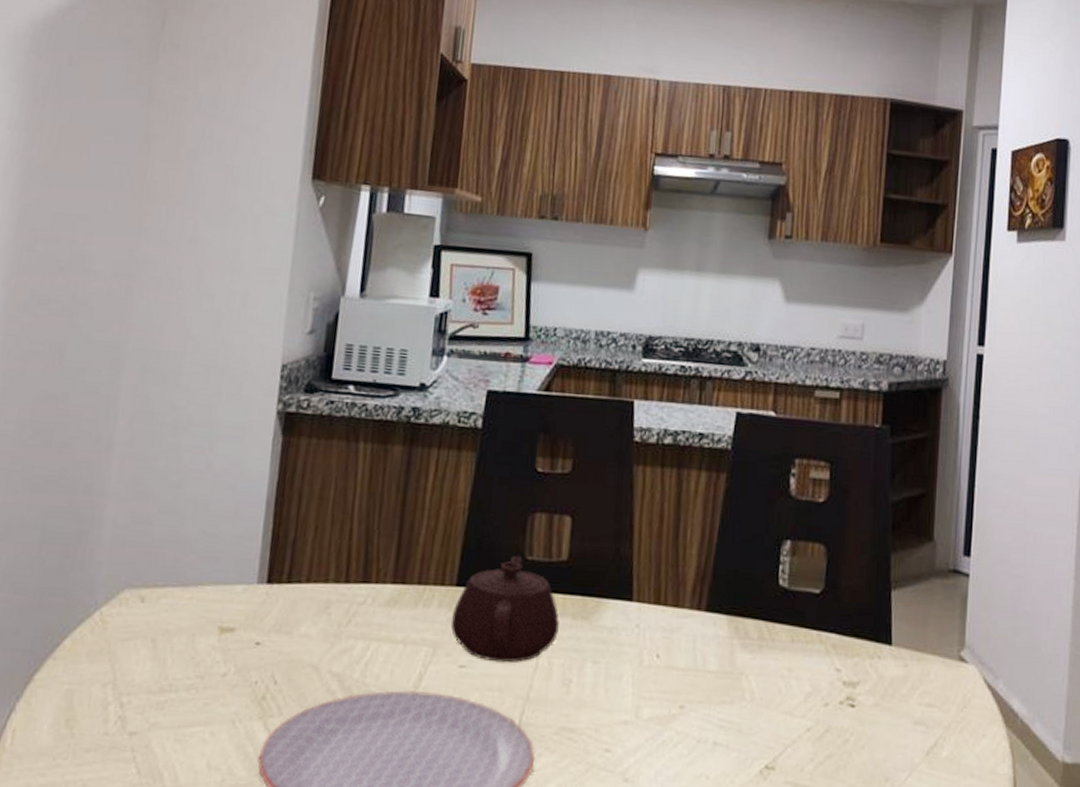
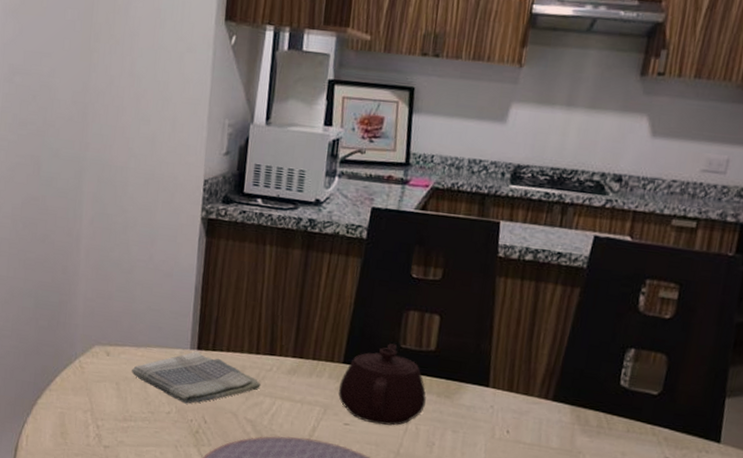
dish towel: none [175,585,351,660] -> present [132,351,261,404]

